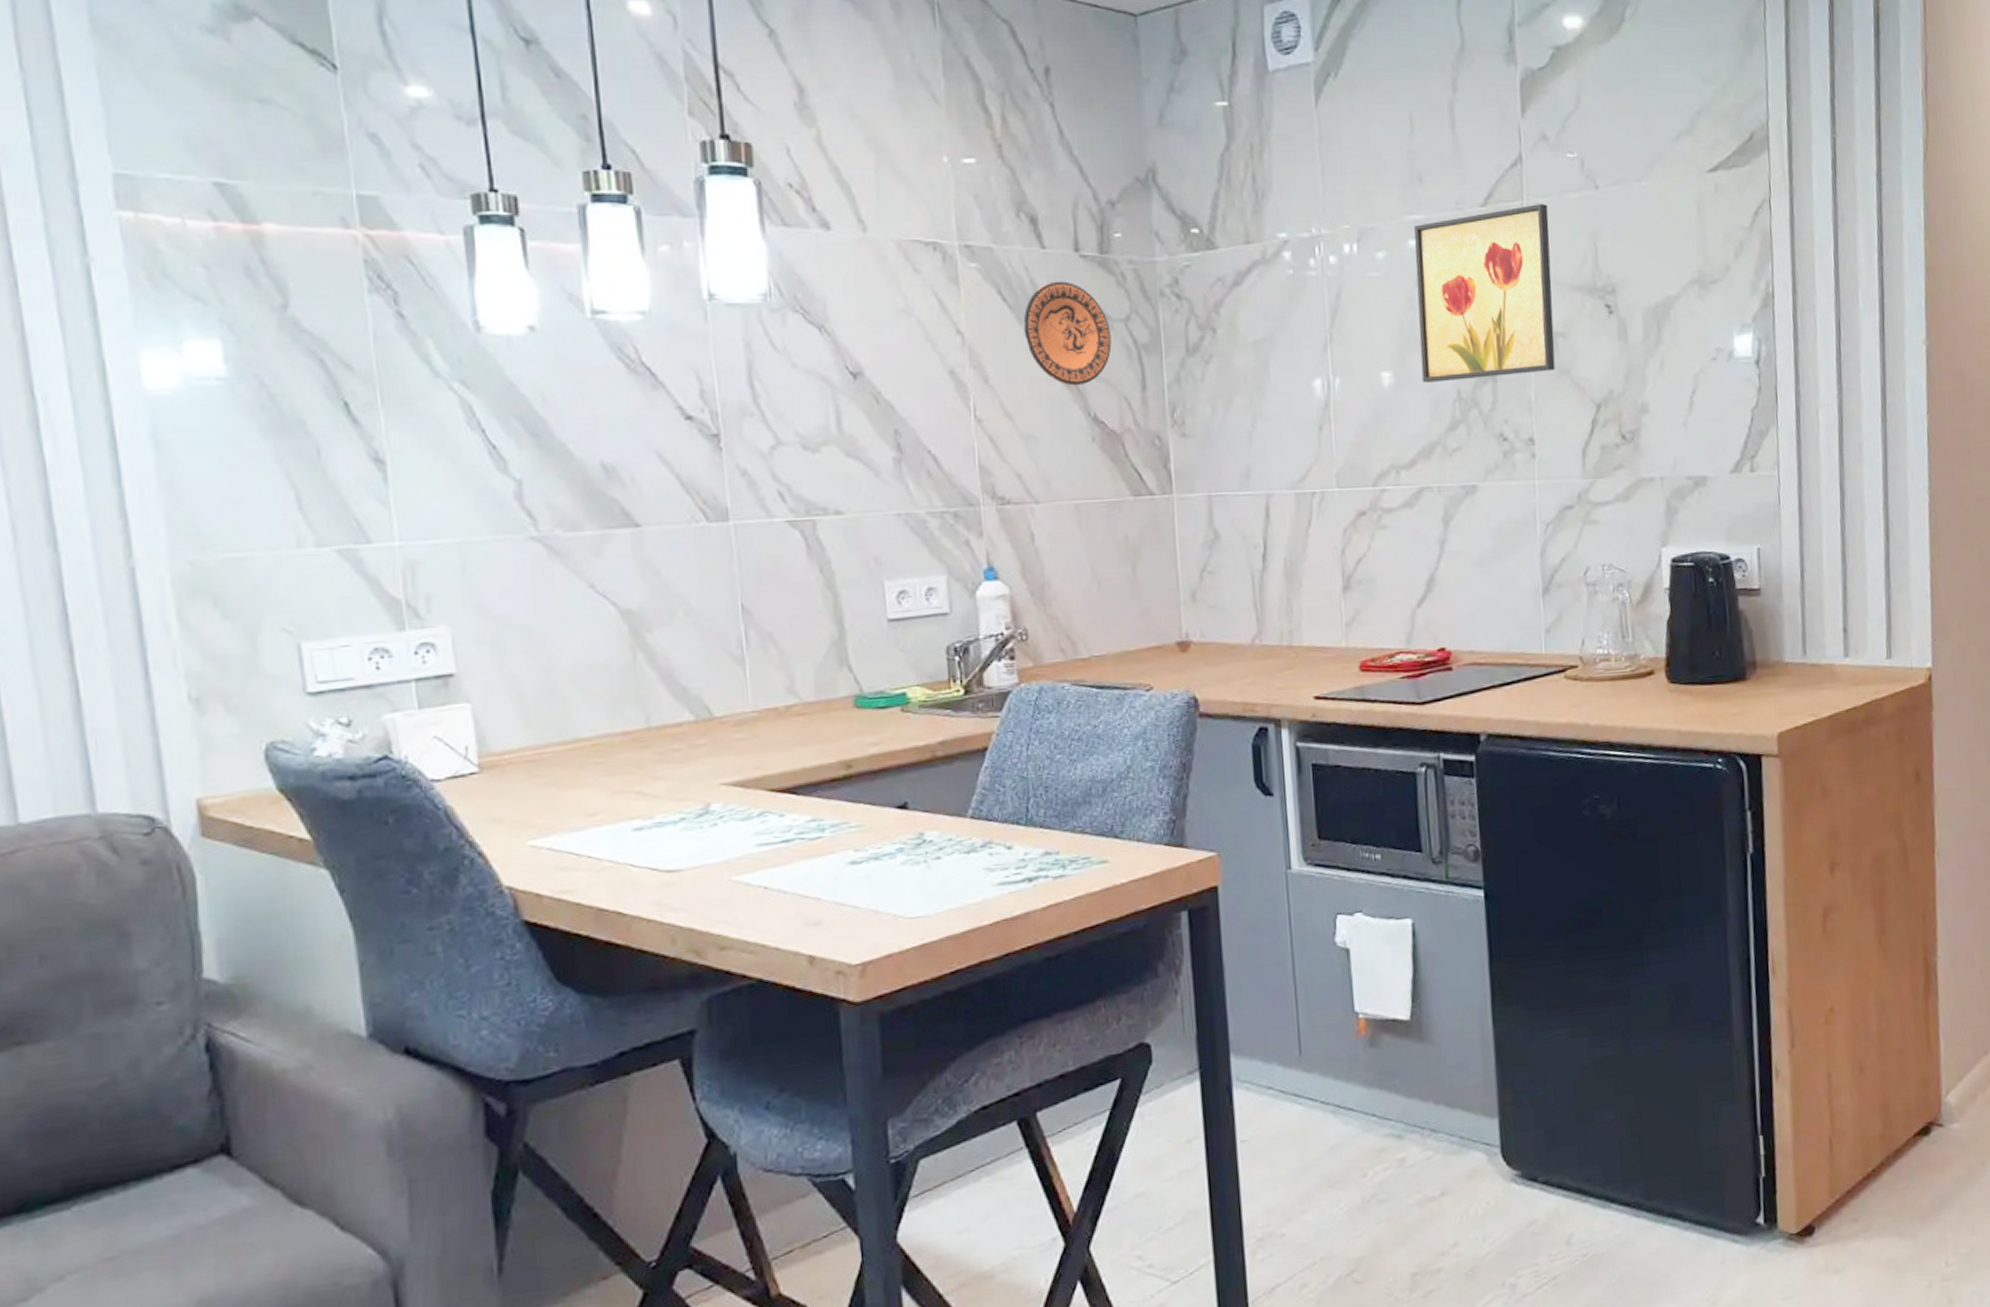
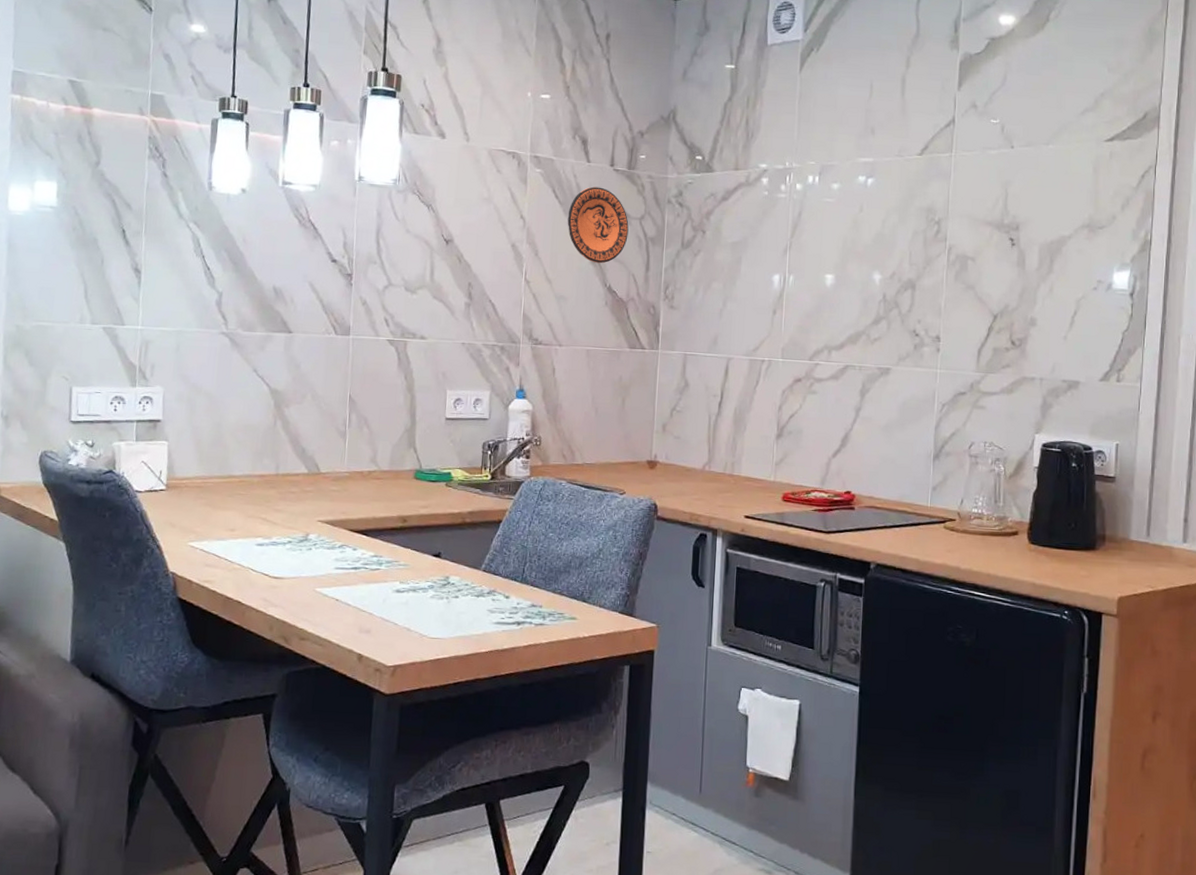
wall art: present [1414,204,1555,383] -> none [857,156,971,286]

